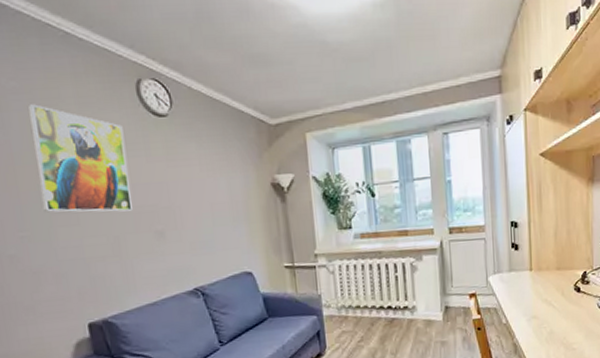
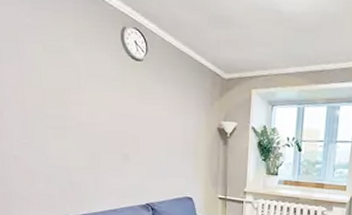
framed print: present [27,104,133,212] -> none [37,38,108,135]

